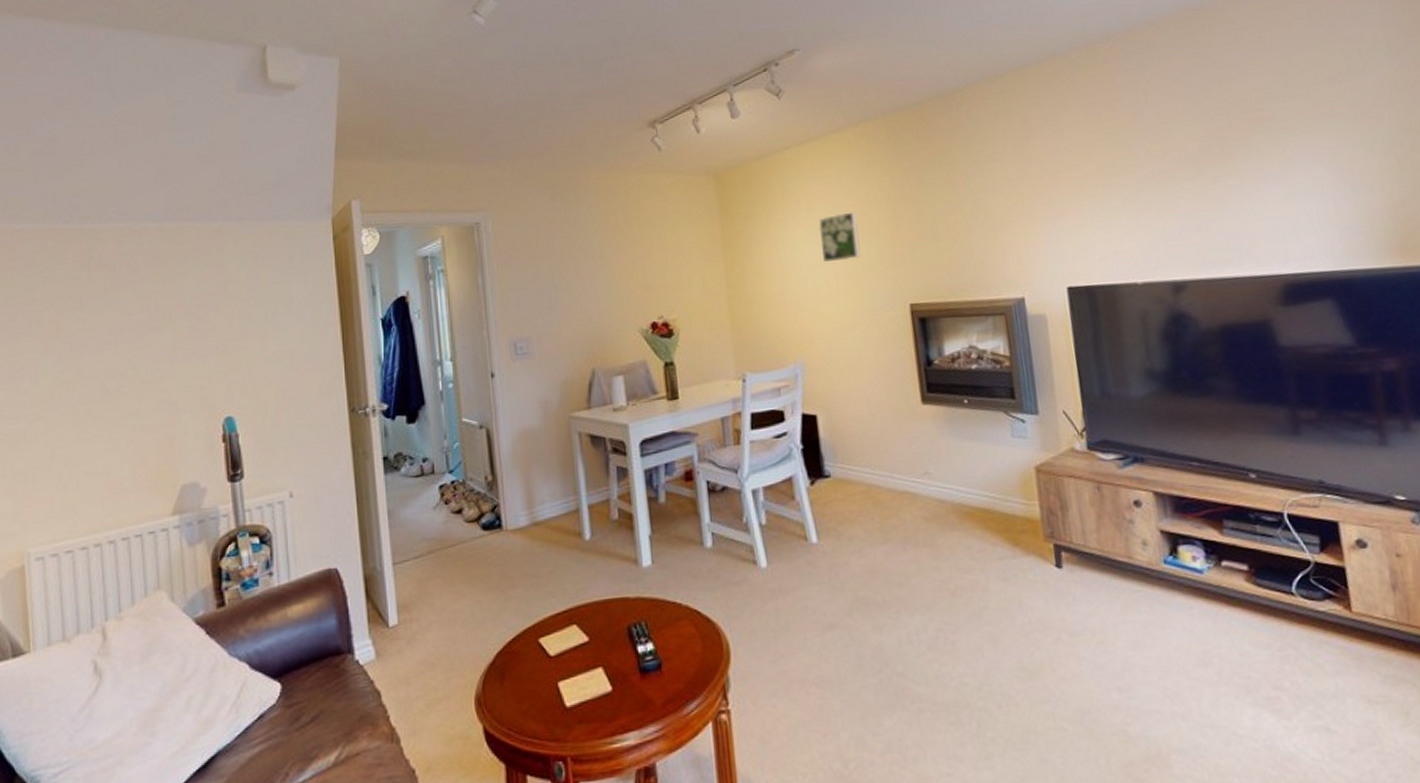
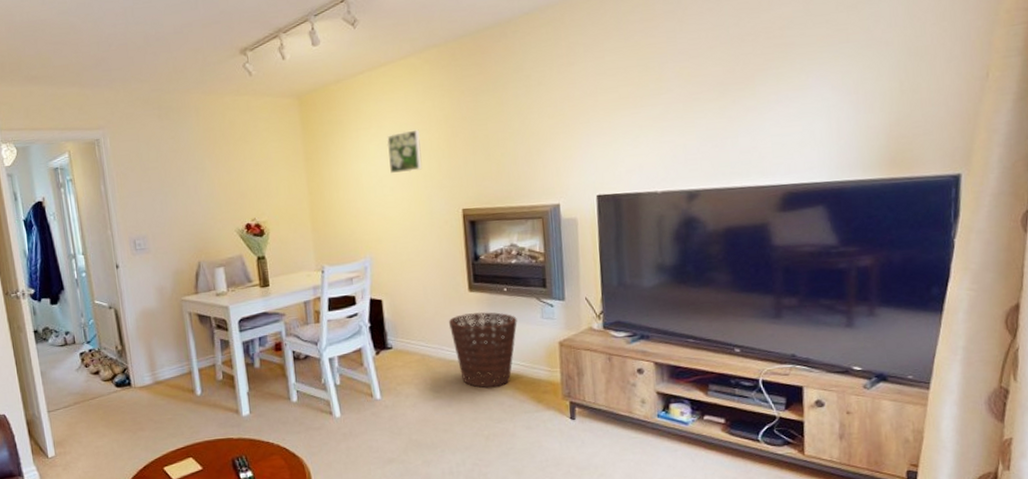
basket: none [898,429,983,528] -> present [448,312,517,388]

